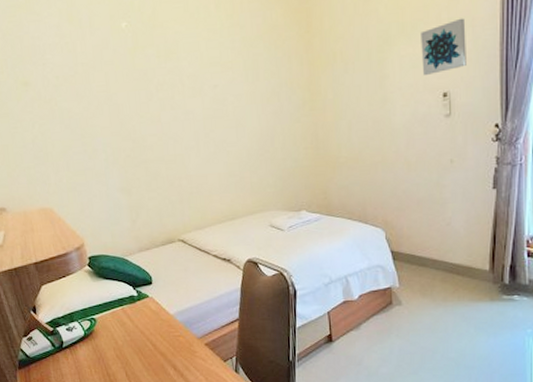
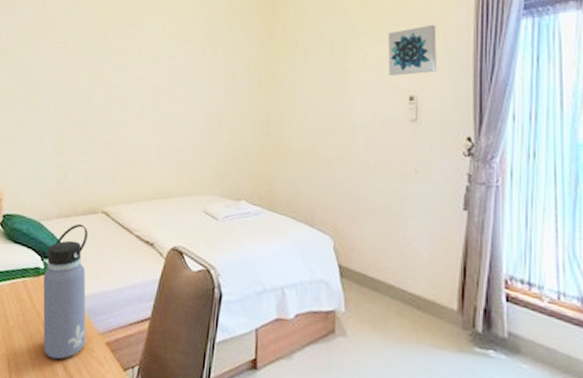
water bottle: none [137,253,188,364] -> present [42,223,88,360]

